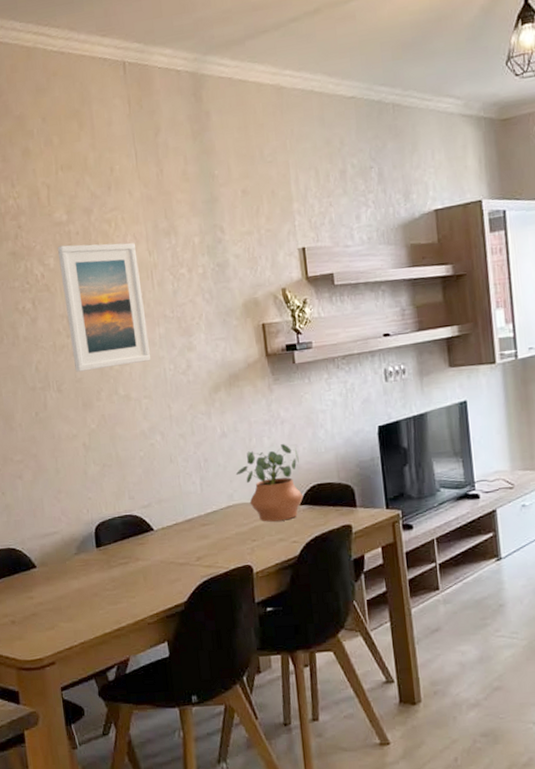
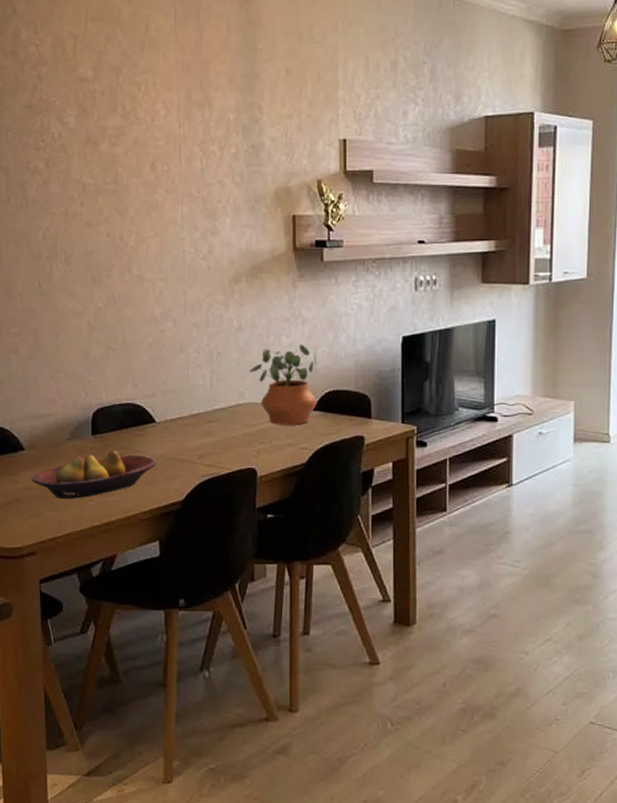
fruit bowl: none [44,560,159,611] -> present [30,450,157,500]
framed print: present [57,242,151,372] -> none [79,104,170,244]

